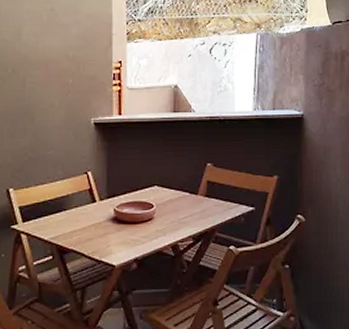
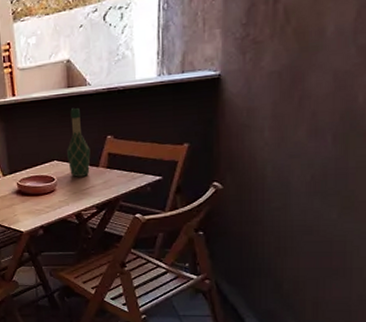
wine bottle: none [167,133,191,205] -> present [66,108,91,177]

